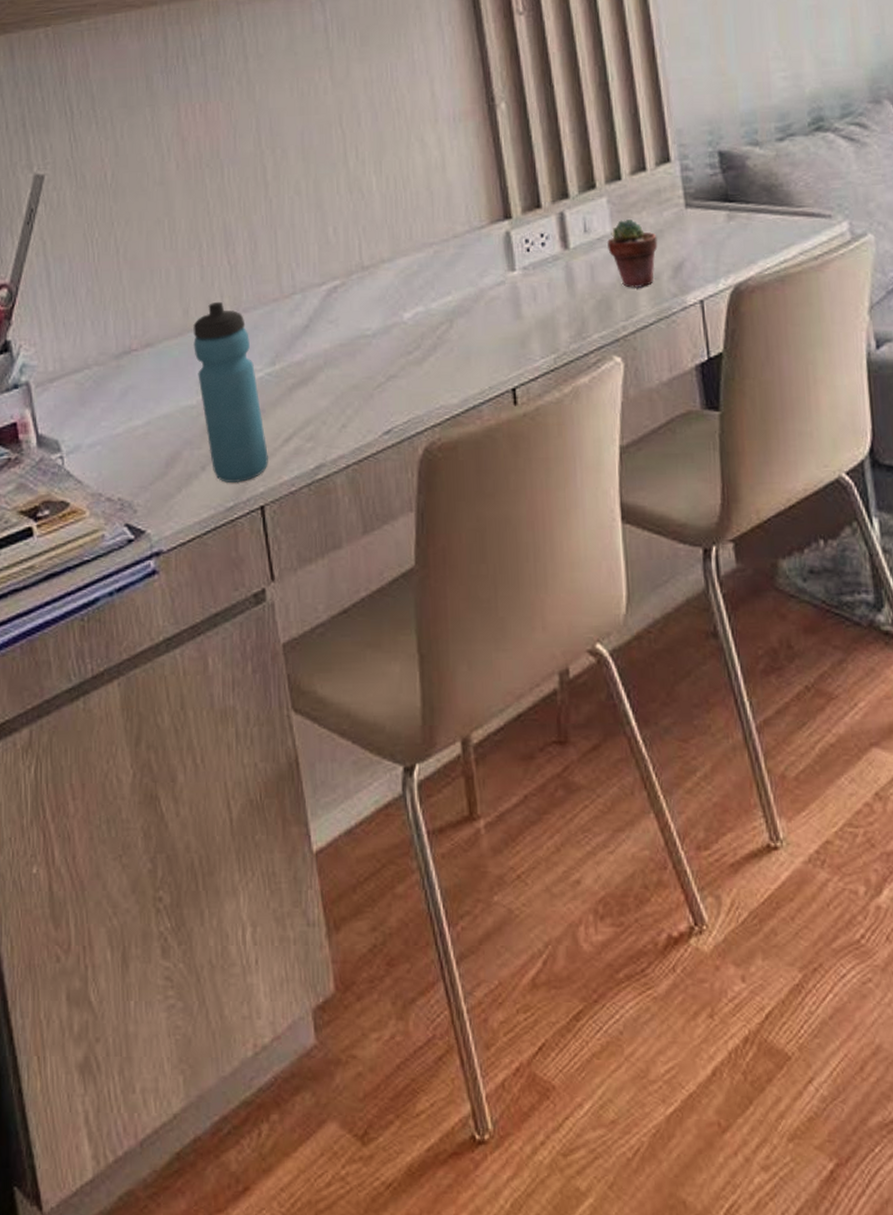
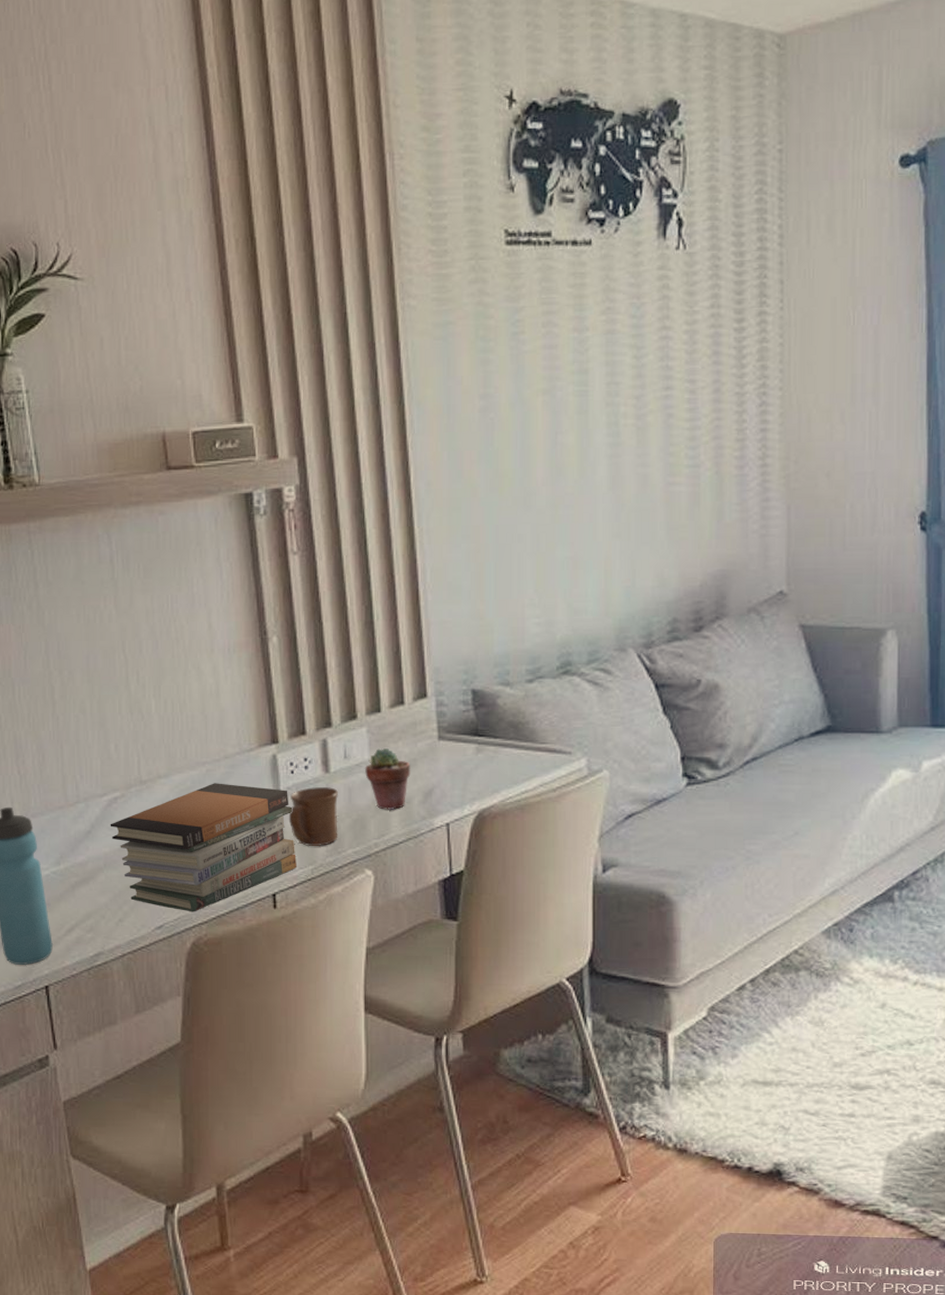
book stack: none [330,265,537,413] -> present [110,783,297,912]
mug: none [526,265,582,332] -> present [288,787,338,846]

